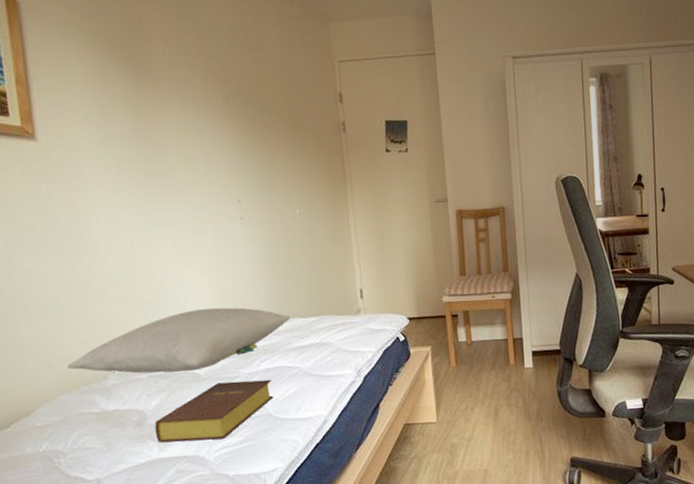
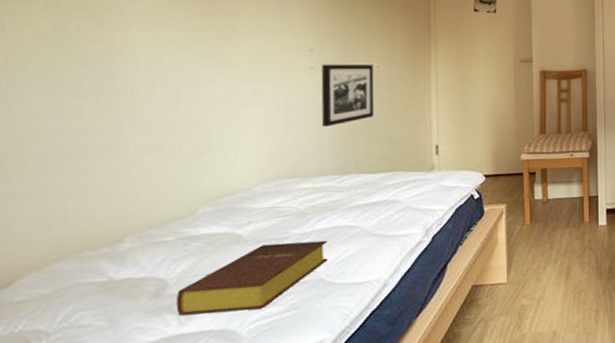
pillow: present [67,307,291,374] -> none [70,162,357,235]
picture frame: none [249,212,300,274] -> present [321,64,374,127]

